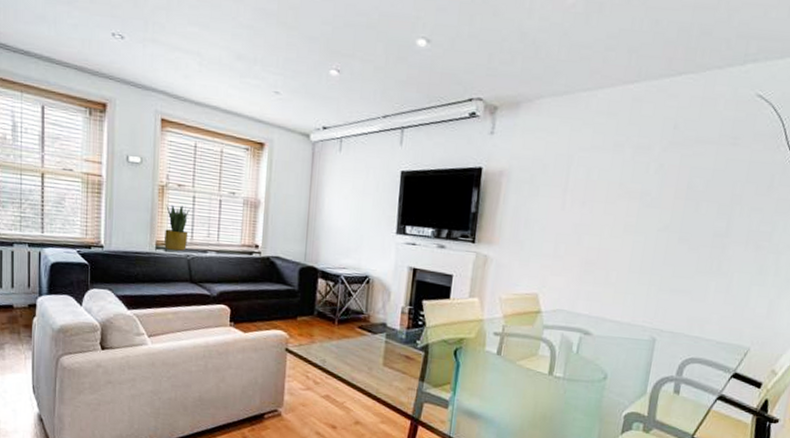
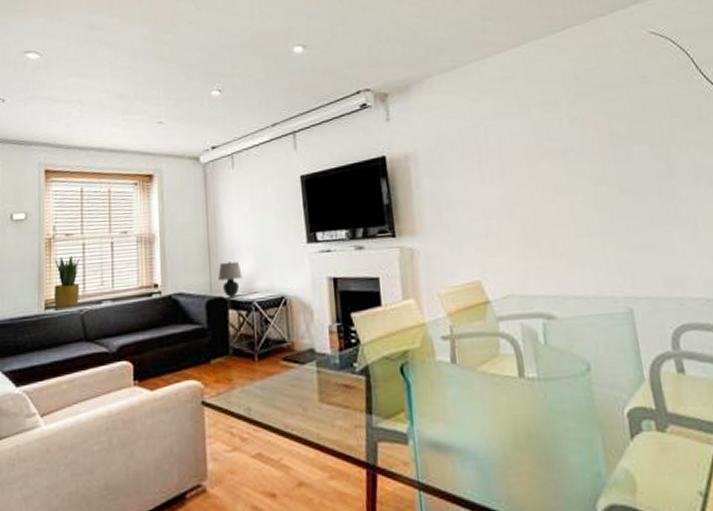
table lamp: none [313,237,335,269] -> present [218,261,242,297]

